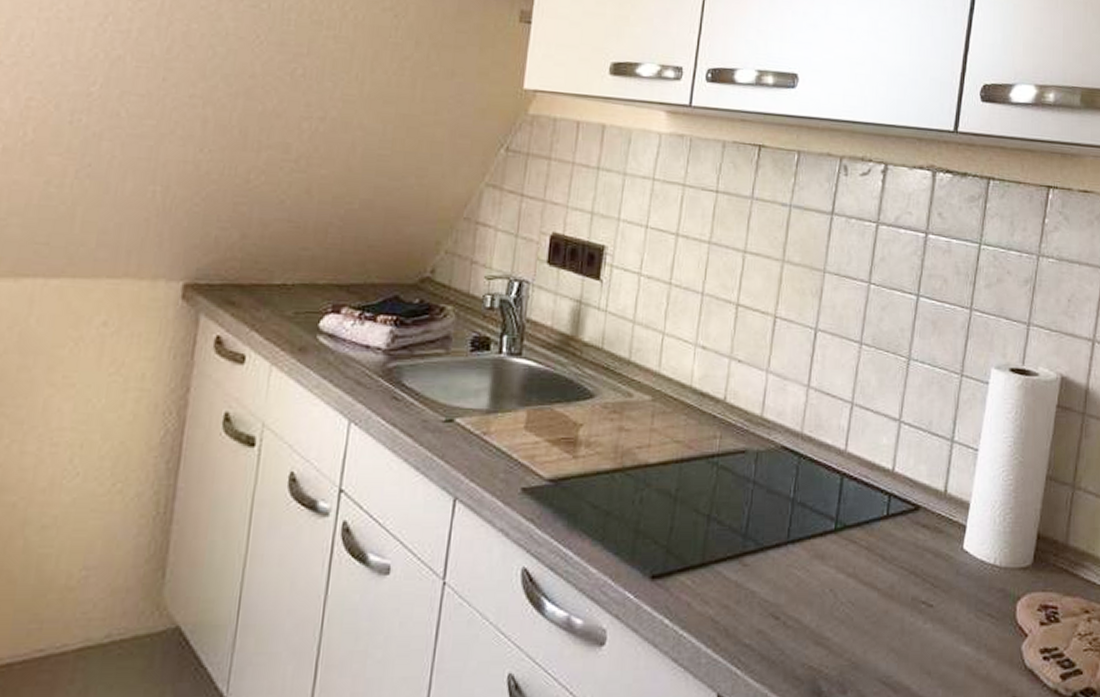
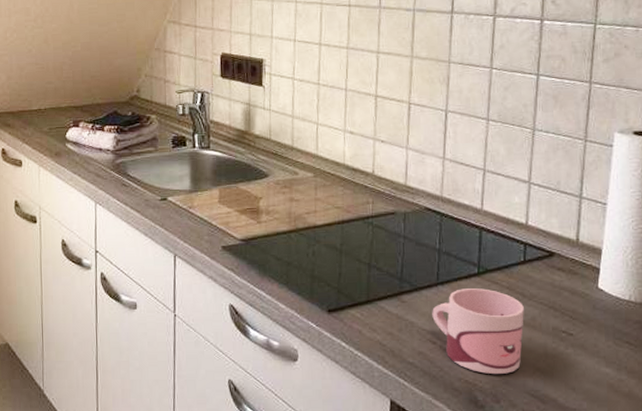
mug: none [778,549,883,658] -> present [432,288,524,375]

